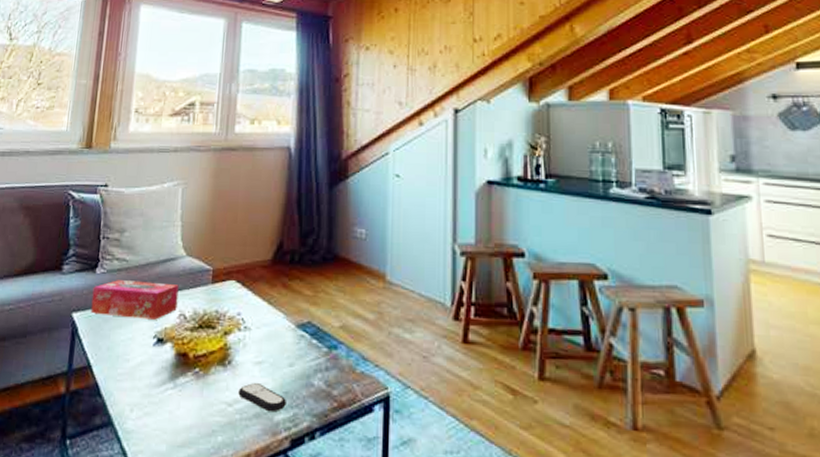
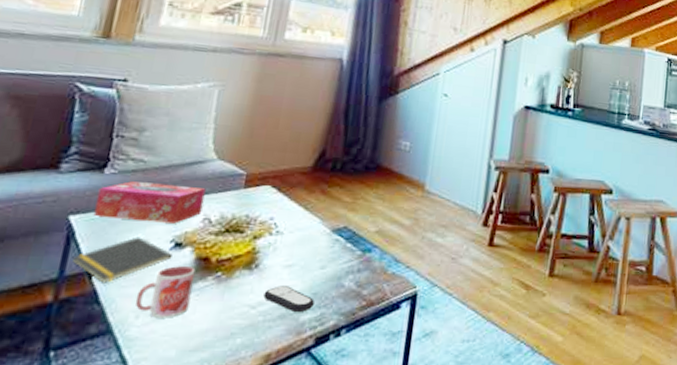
notepad: none [77,332,156,377] -> present [72,237,173,283]
mug: none [129,361,177,413] -> present [135,266,196,318]

